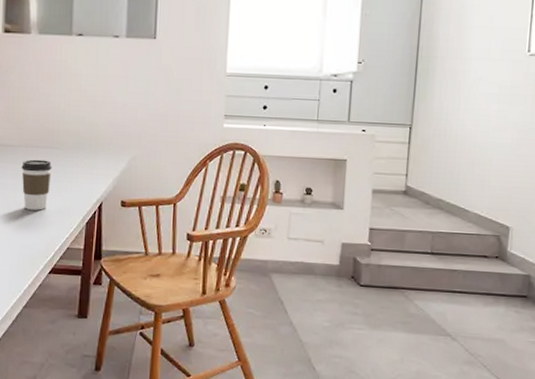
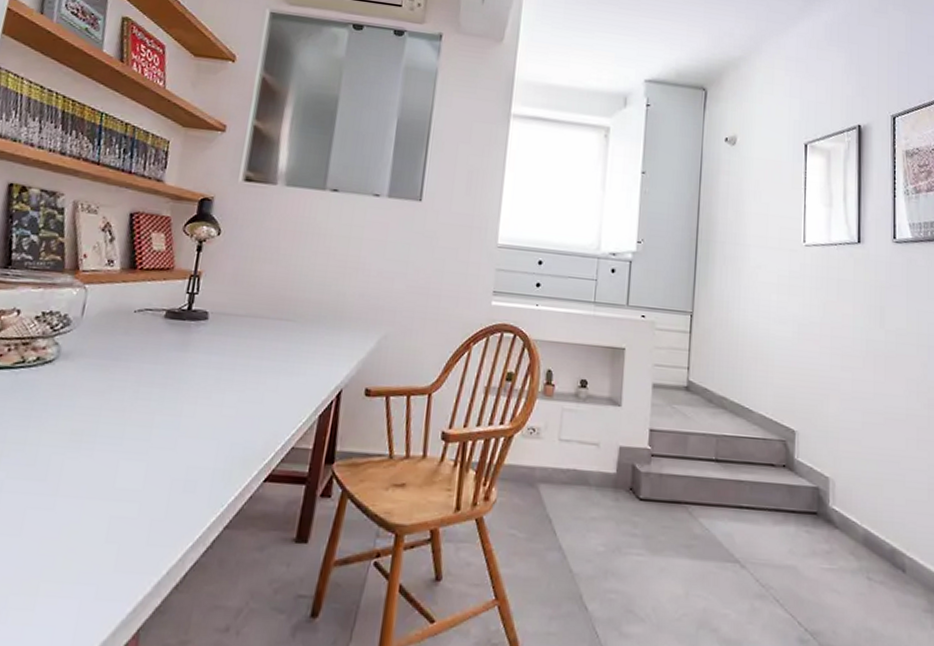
coffee cup: present [21,159,52,210] -> none [242,333,284,398]

